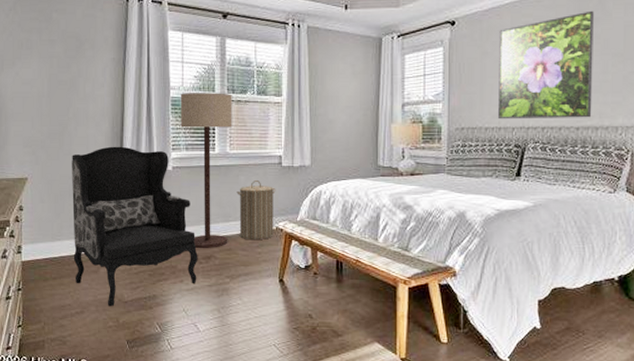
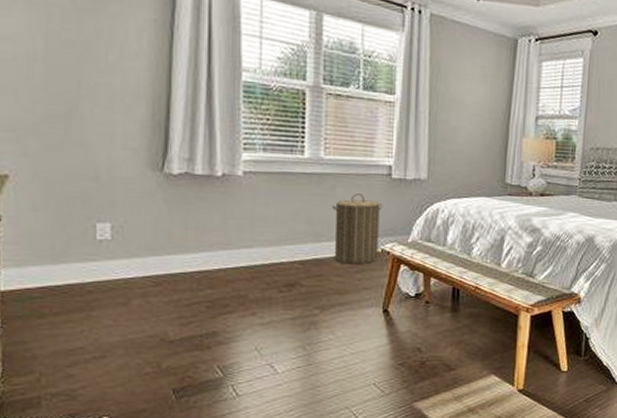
armchair: present [72,146,198,307] -> none [85,139,277,349]
floor lamp: present [180,93,232,249] -> none [256,77,330,275]

